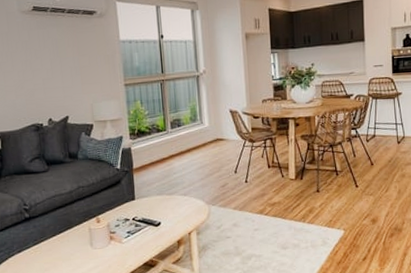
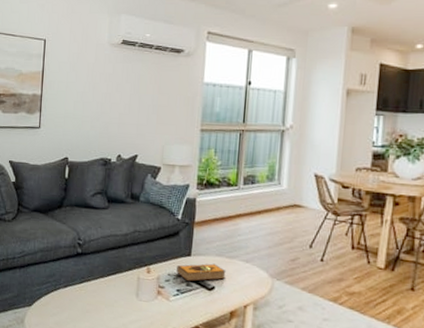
hardback book: none [124,202,169,223] -> present [176,263,226,282]

